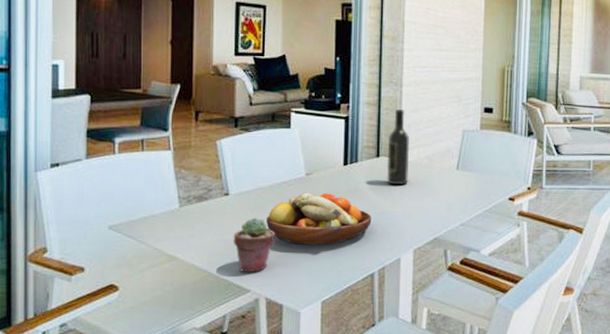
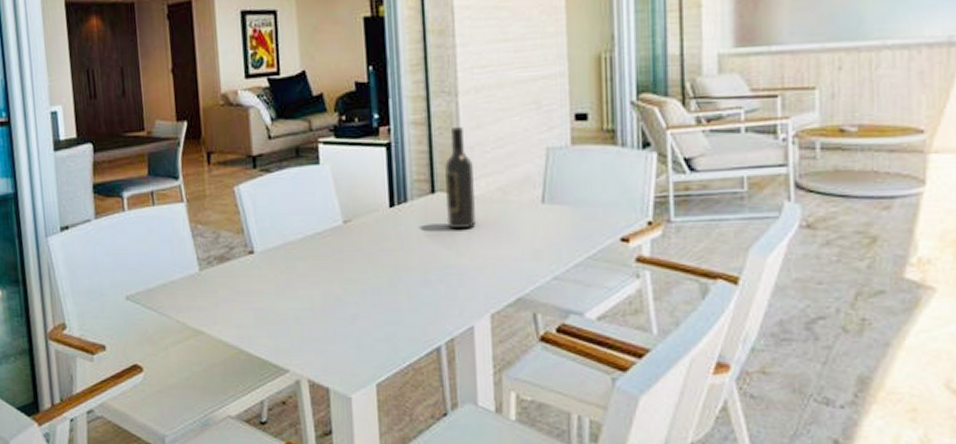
potted succulent: present [233,217,276,272] -> none [263,279,314,348]
fruit bowl: present [266,192,372,245] -> none [300,244,432,312]

